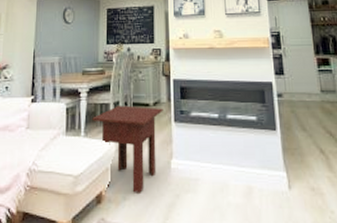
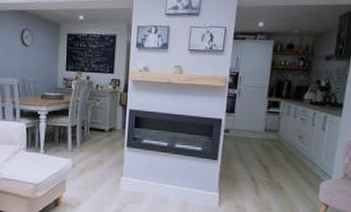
side table: present [92,105,163,193] -> none [51,129,118,201]

